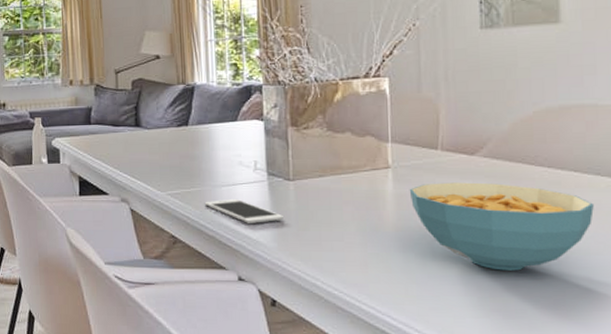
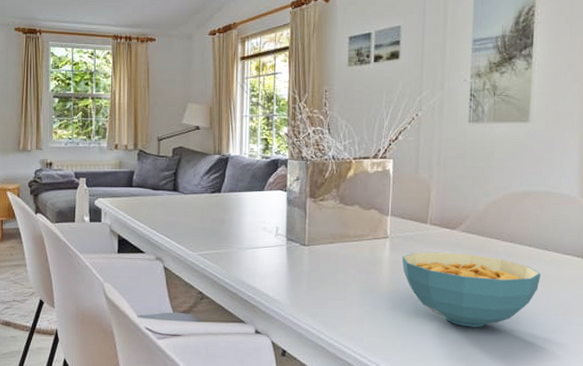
cell phone: present [204,198,285,223] -> none [230,260,299,283]

